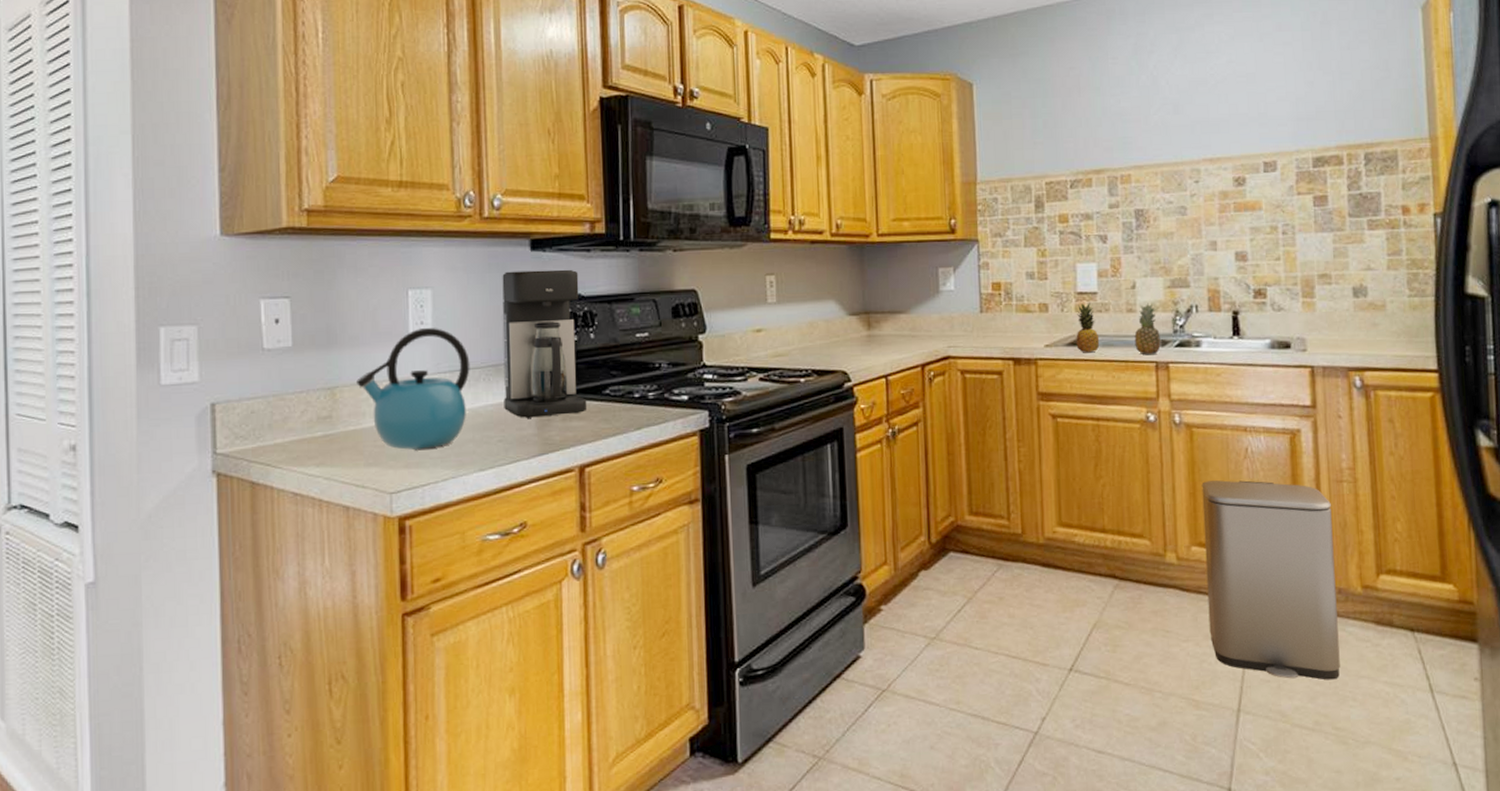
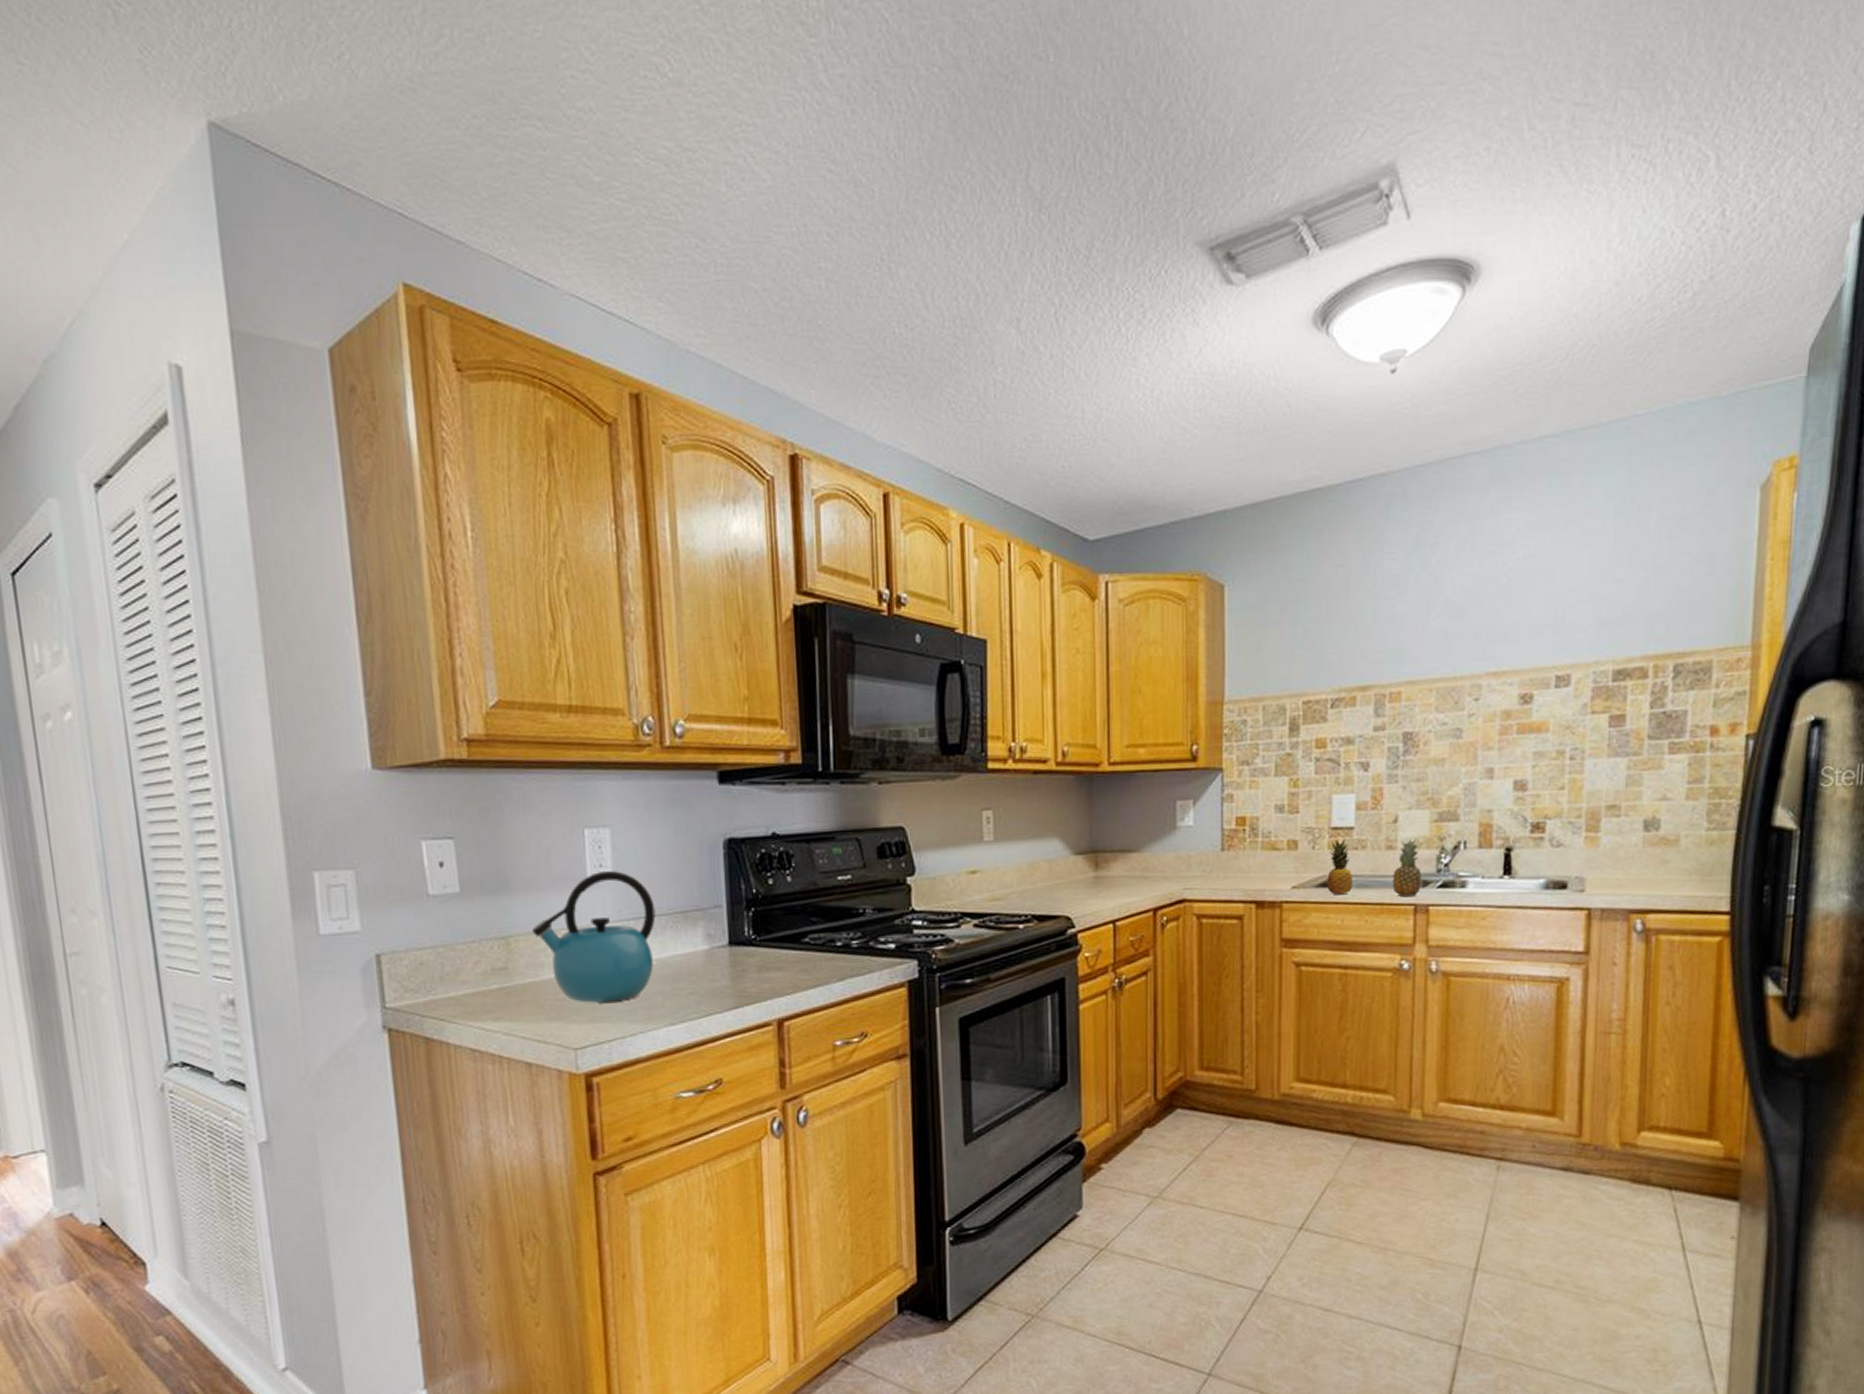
coffee maker: present [502,269,588,418] -> none [687,805,785,969]
pedal bin: present [1201,480,1340,680] -> none [1451,1032,1597,1239]

